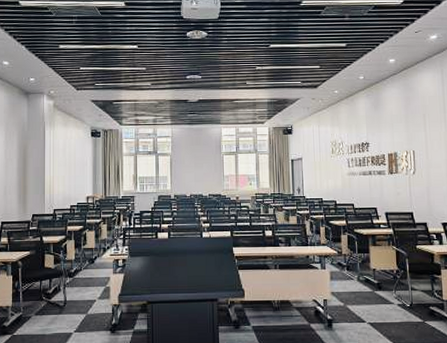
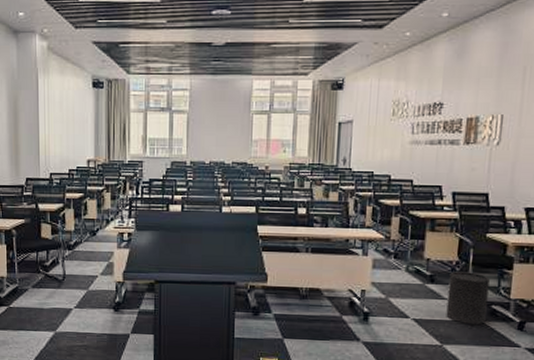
trash can: none [393,279,427,324] -> present [446,271,490,324]

